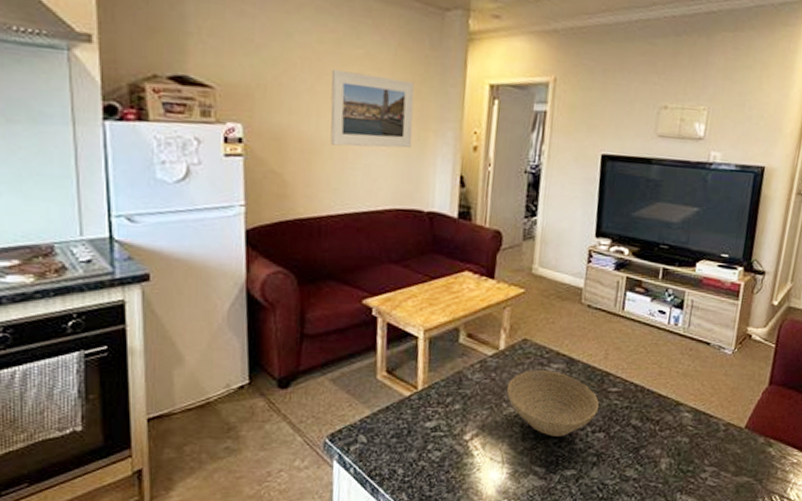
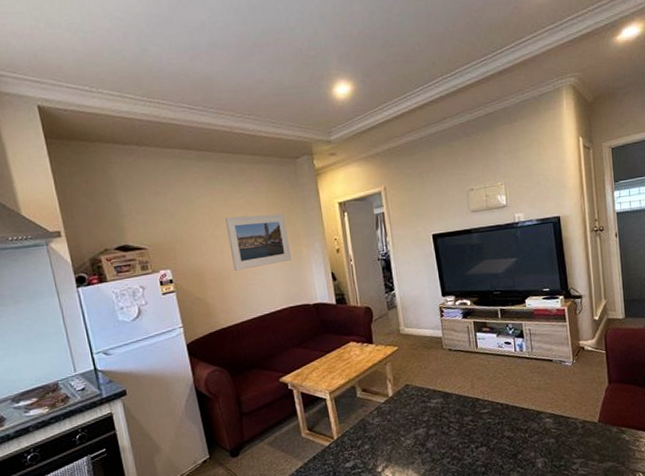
bowl: present [506,370,599,437] -> none [401,405,477,457]

